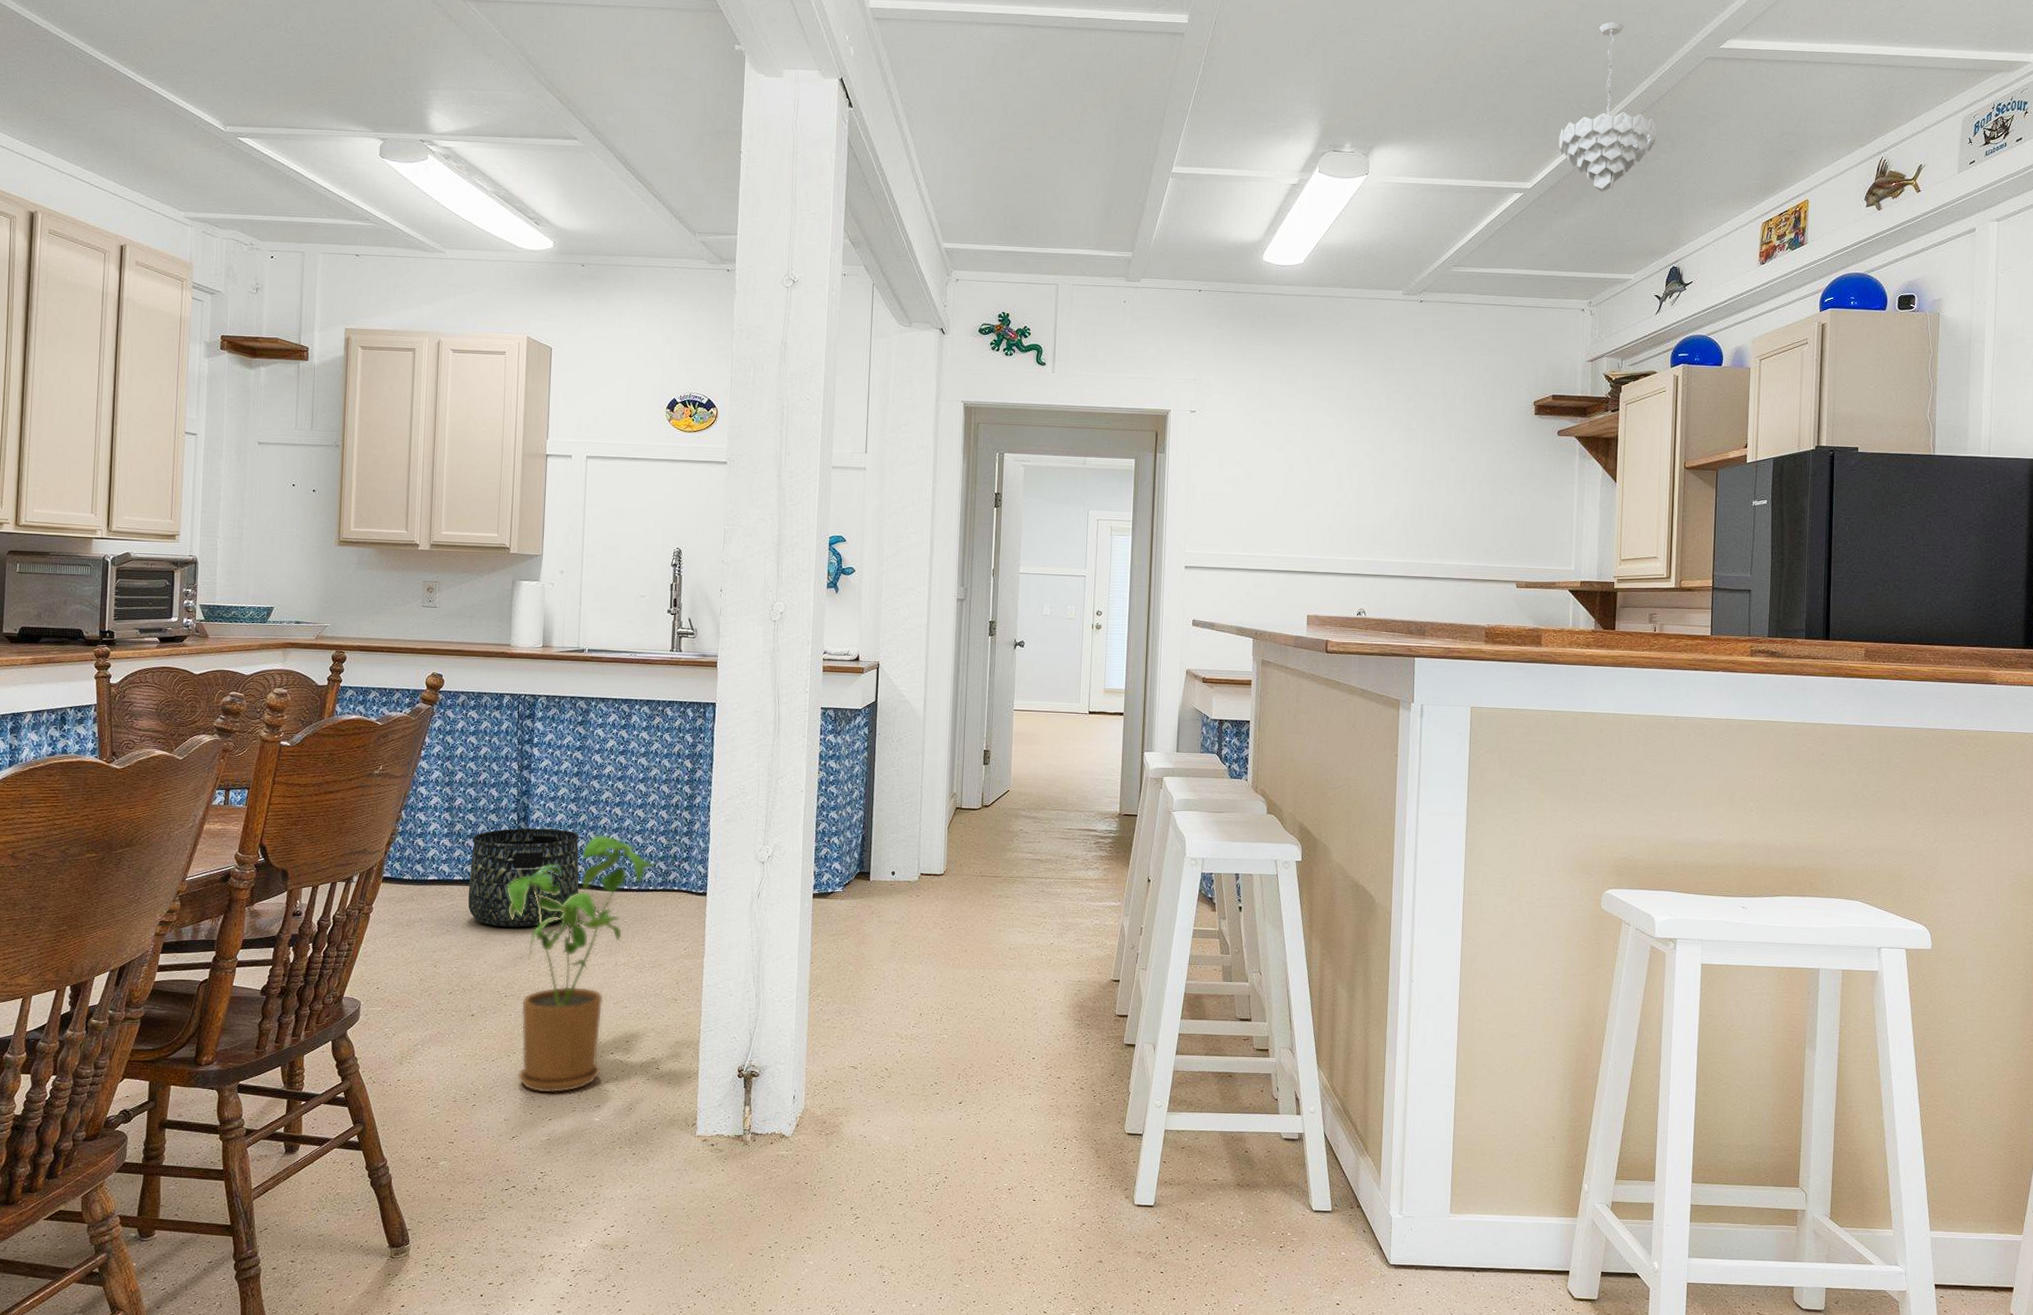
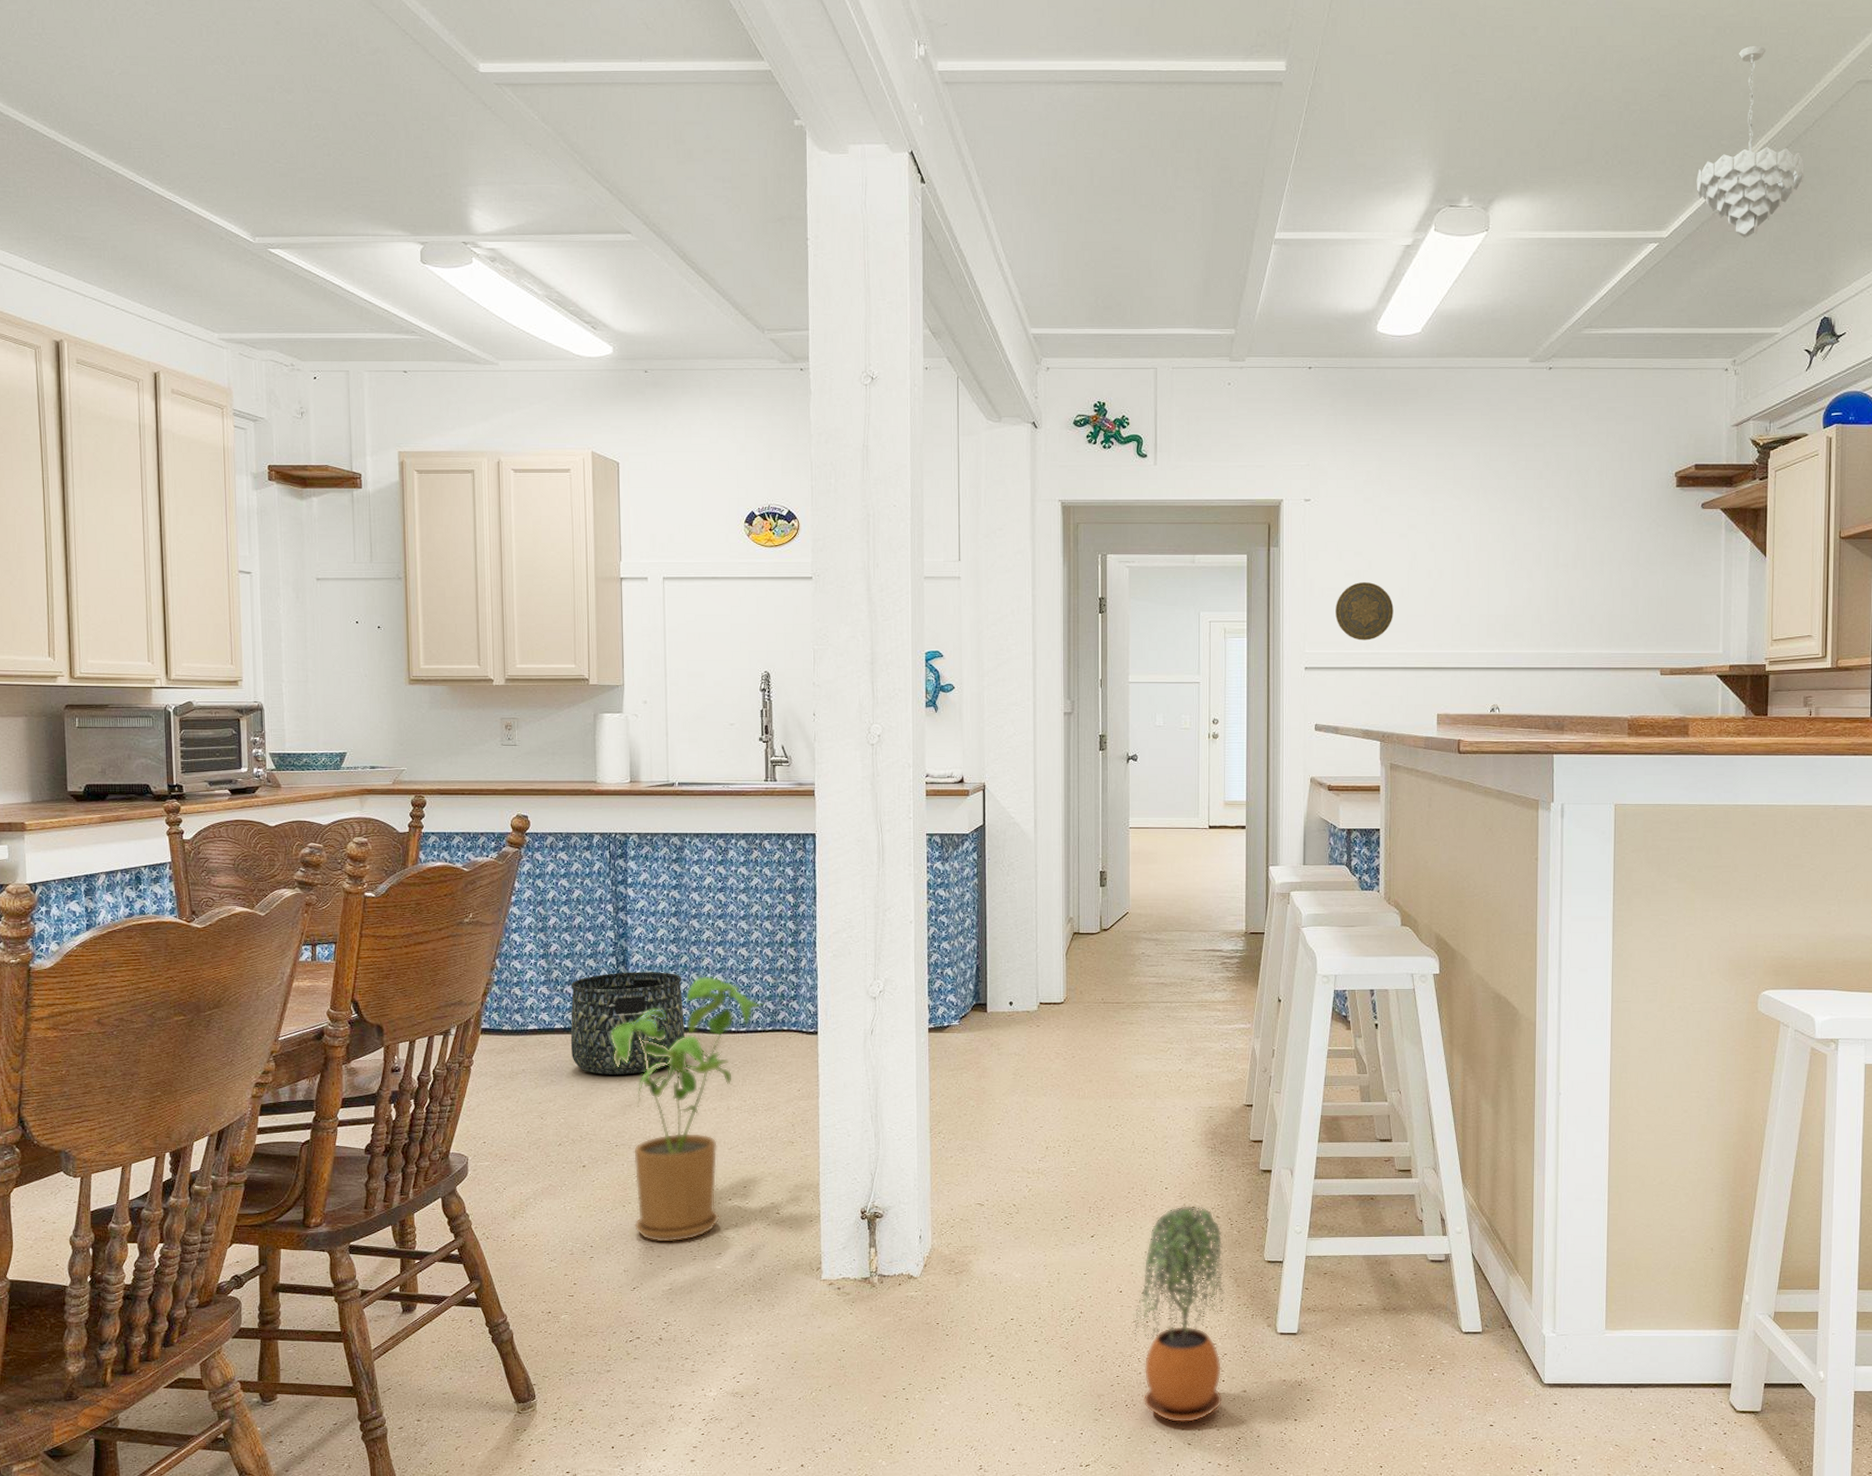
potted plant: none [996,1076,1086,1291] -> present [1134,1206,1225,1423]
decorative plate: none [1215,489,1270,544] -> present [1335,582,1394,641]

